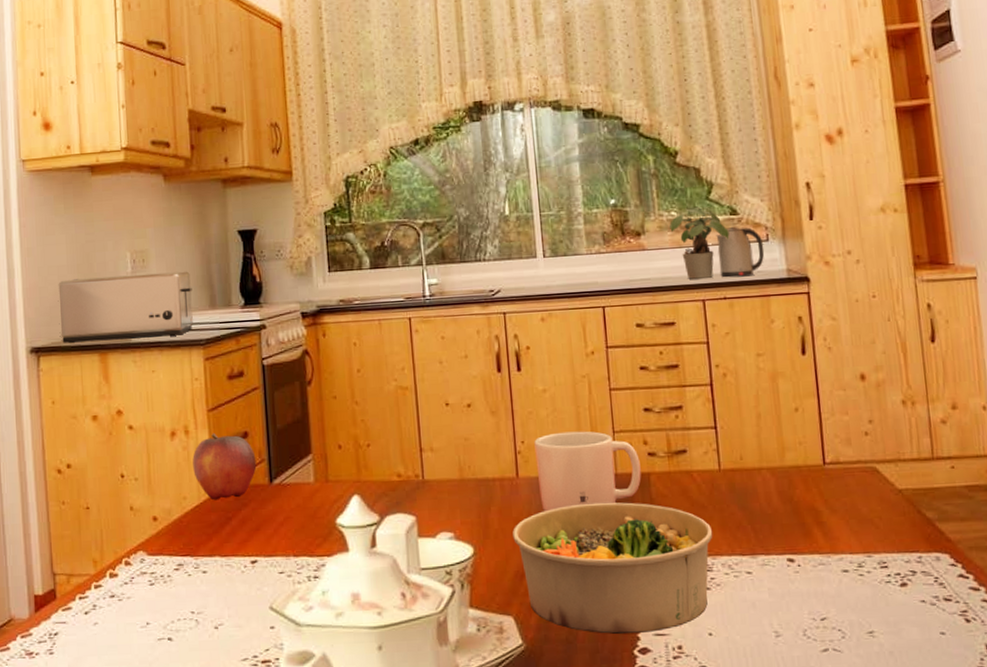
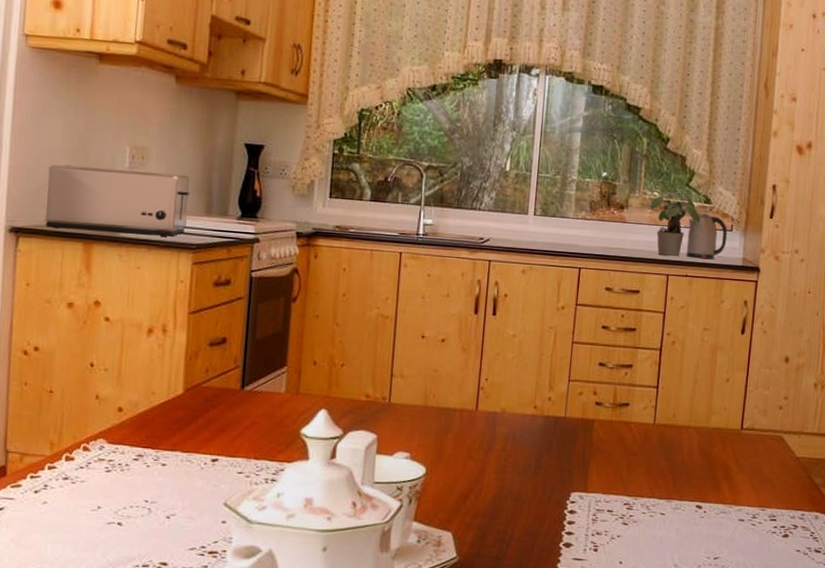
fruit: present [192,433,257,501] -> none [166,335,231,399]
bowl: present [513,502,713,635] -> none [463,440,639,557]
mug: present [534,431,642,512] -> none [494,374,588,444]

